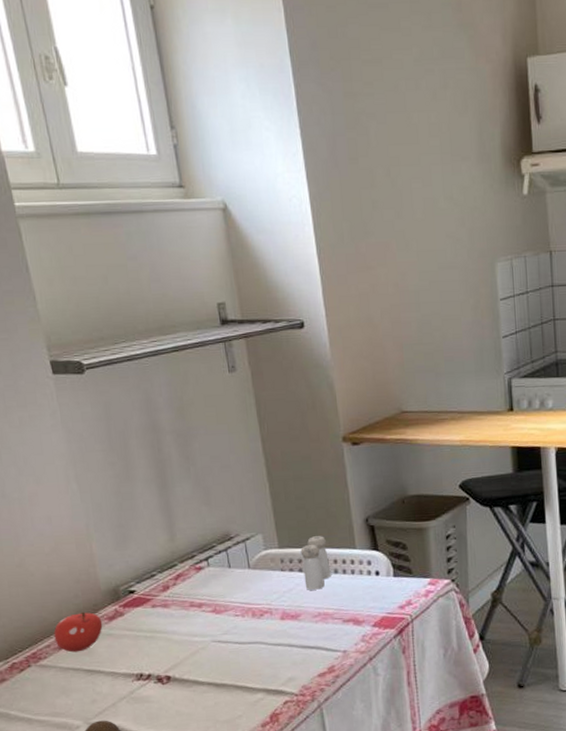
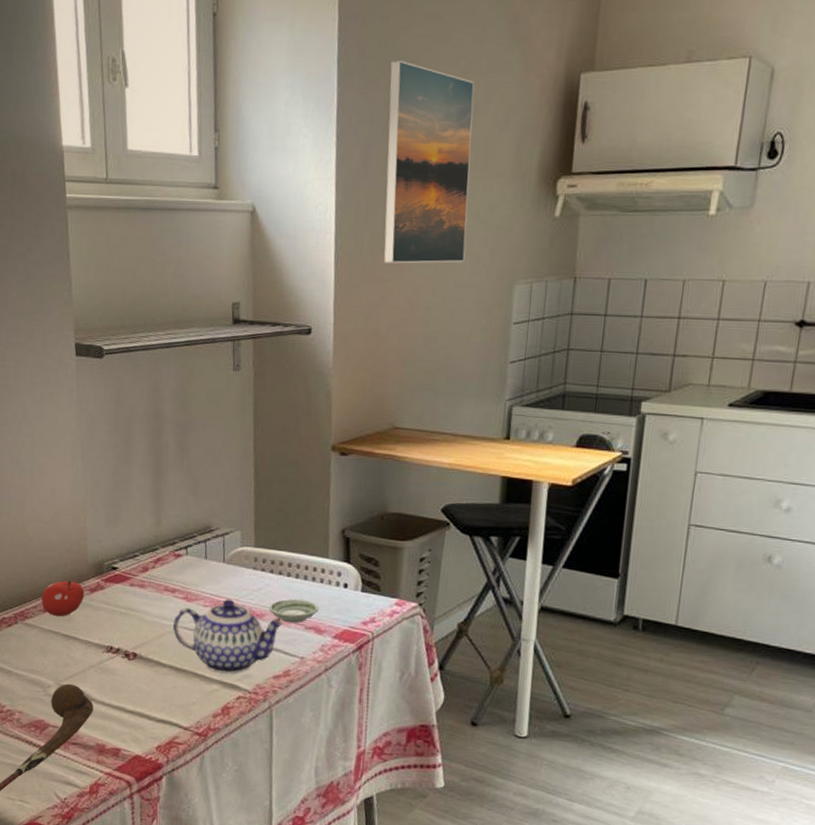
teapot: none [205,604,320,682] -> present [173,598,283,674]
salt and pepper shaker: present [300,536,331,590] -> none [274,540,301,593]
saucer: none [303,593,354,619] -> present [269,598,319,624]
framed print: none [342,49,445,251] -> present [383,60,475,264]

